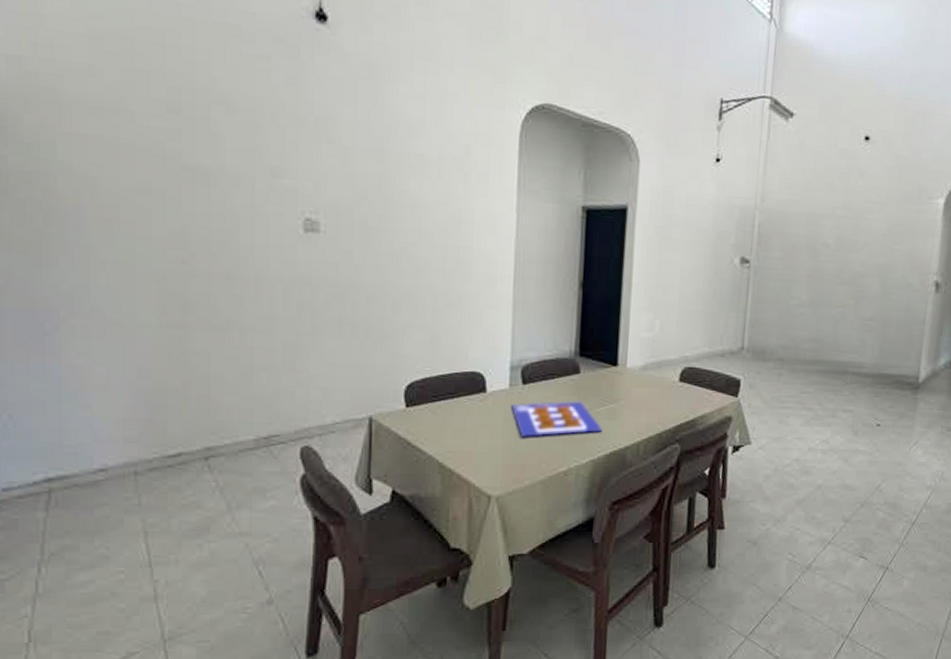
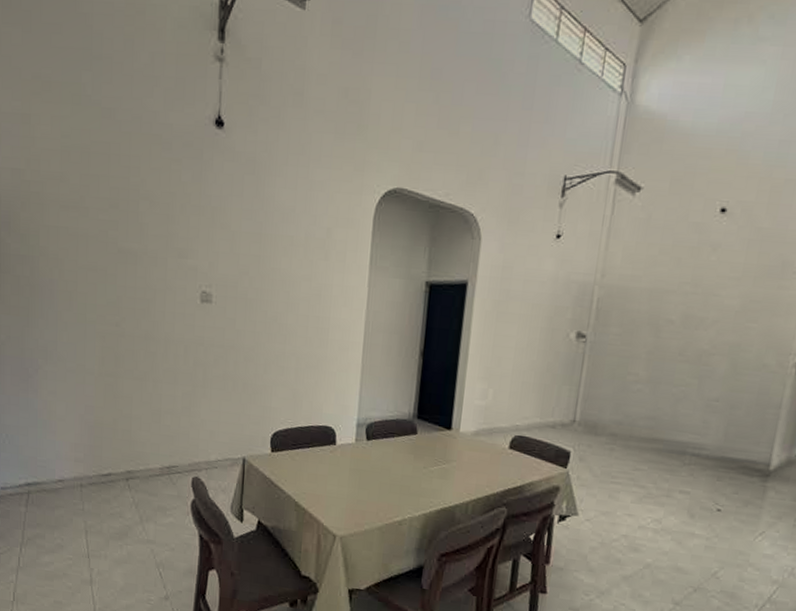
poster: present [512,401,602,437] -> none [356,457,435,490]

